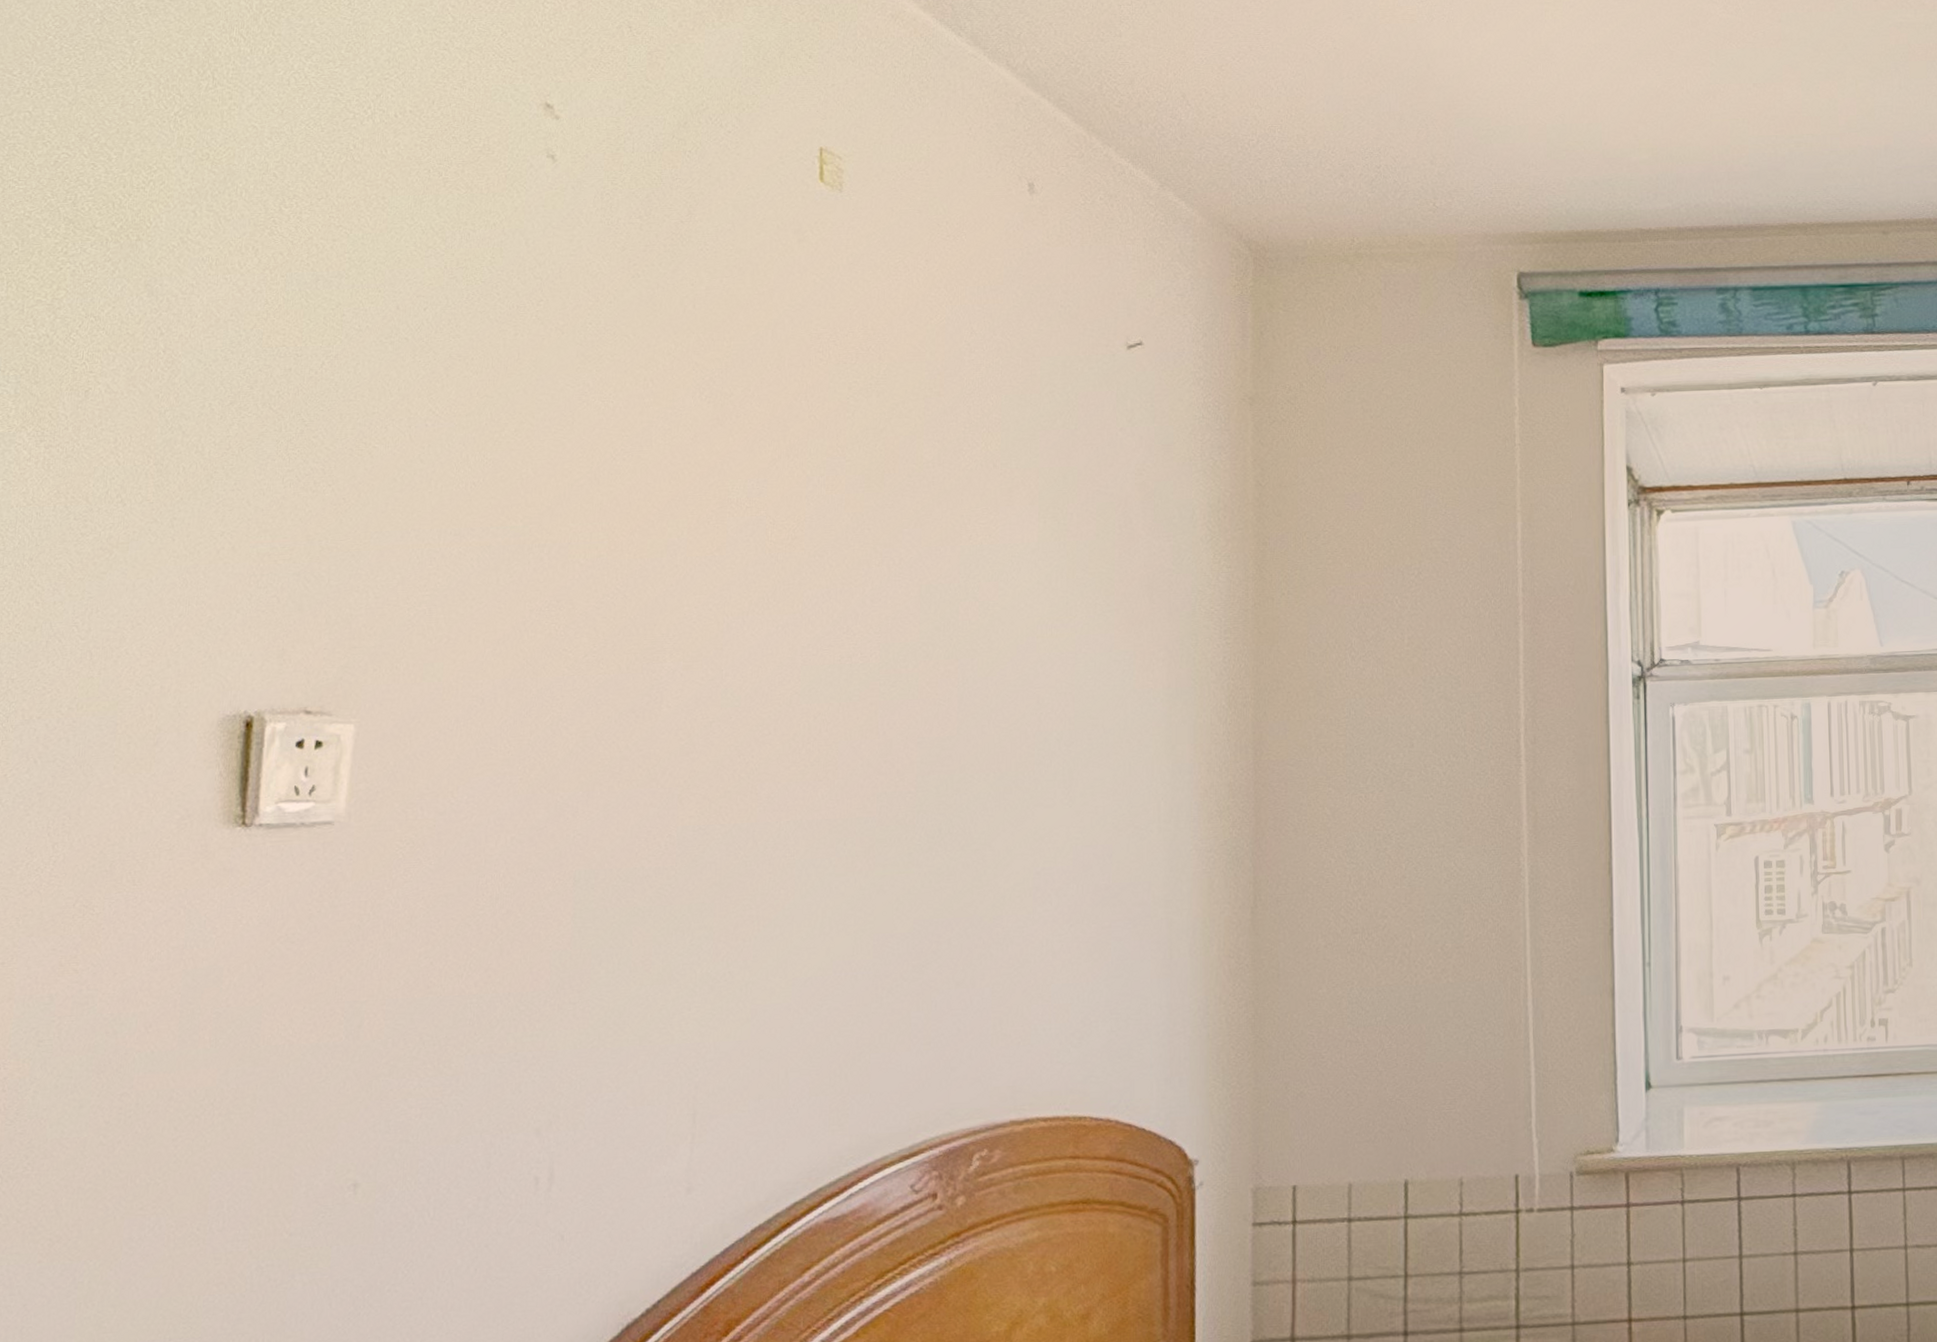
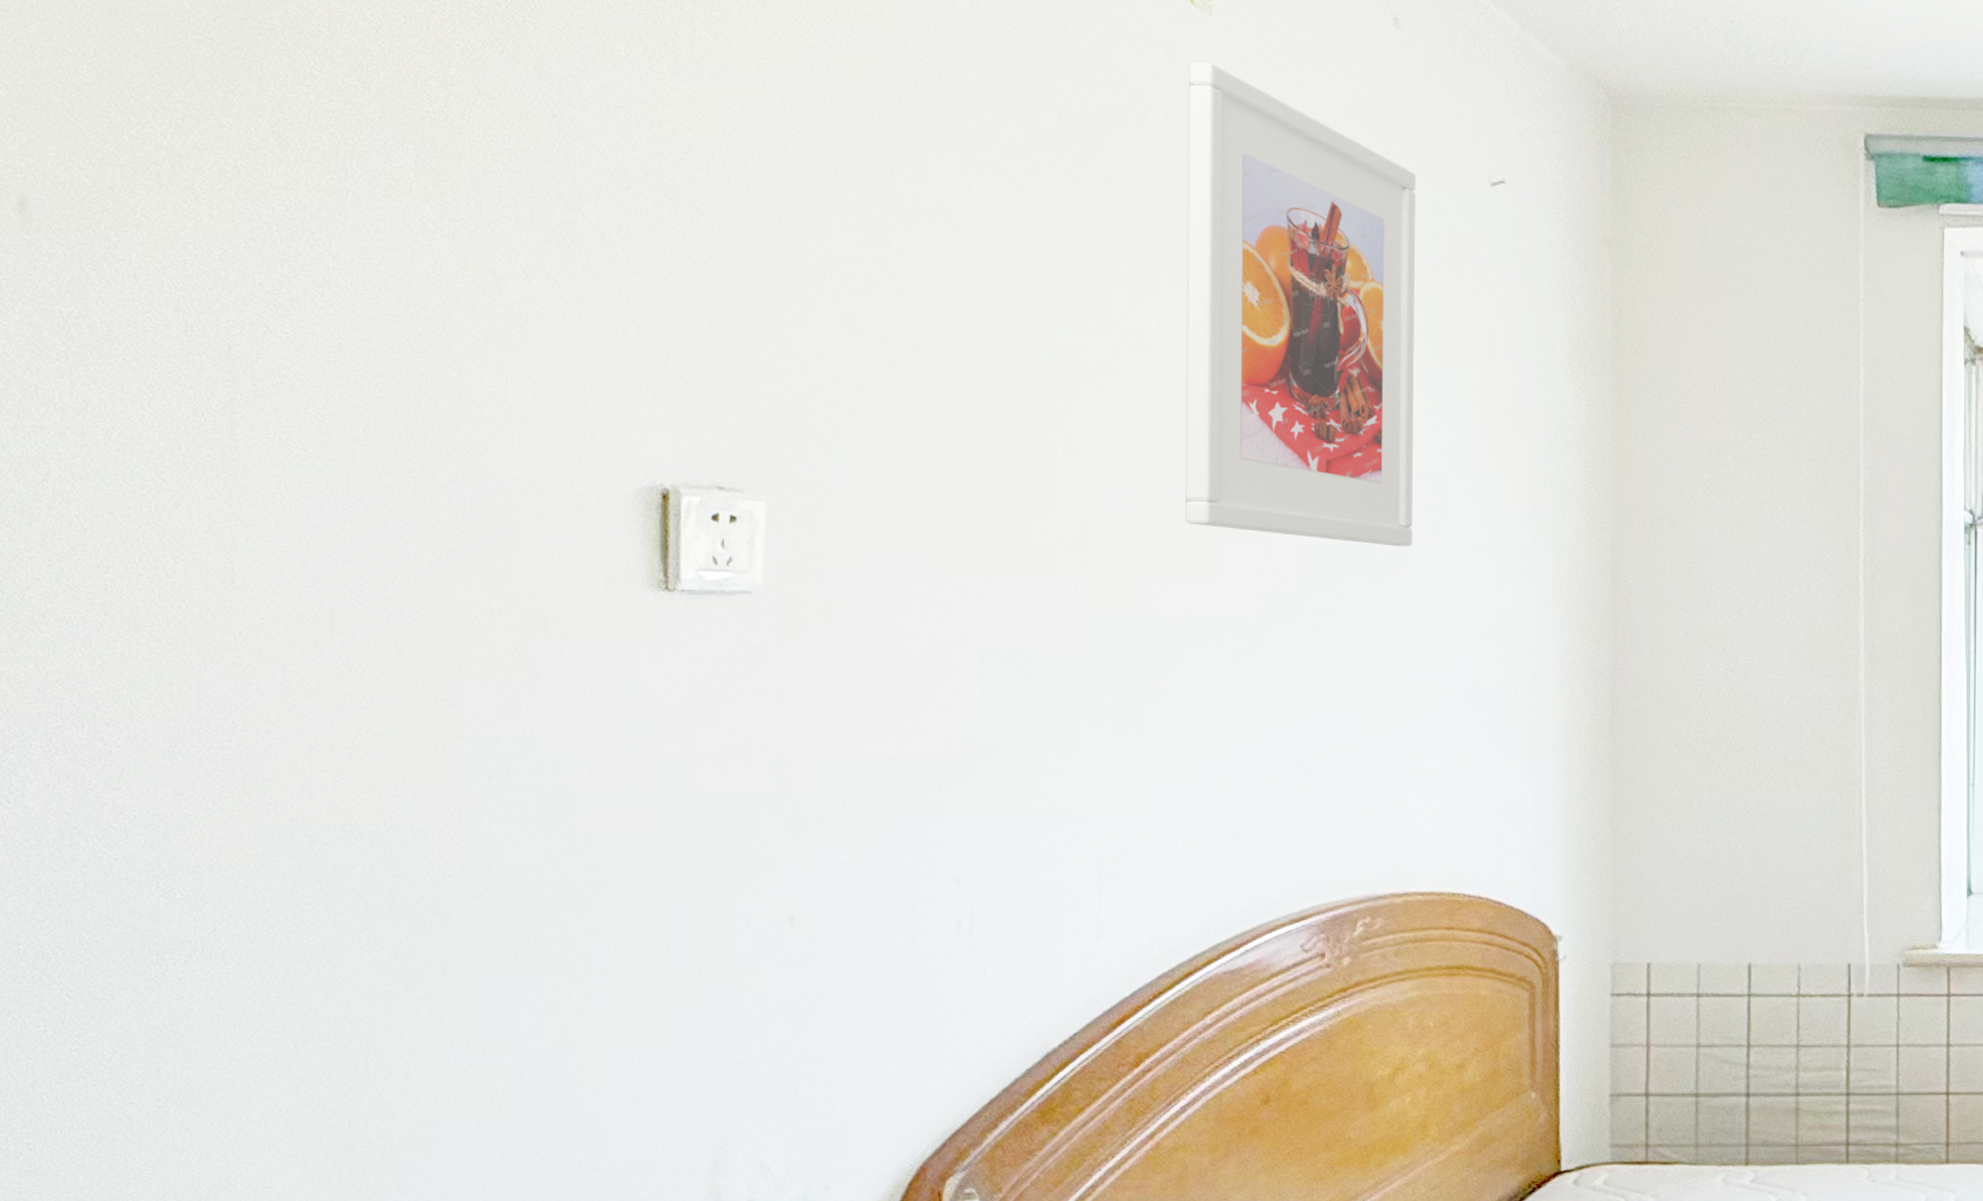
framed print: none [798,240,1049,735] -> present [1185,62,1416,547]

